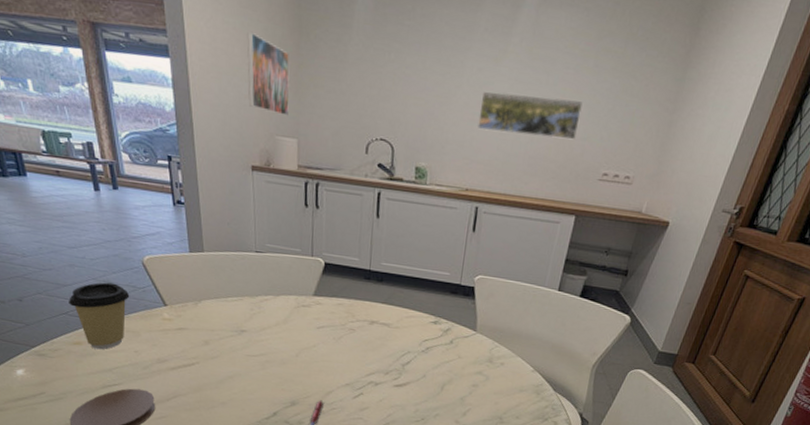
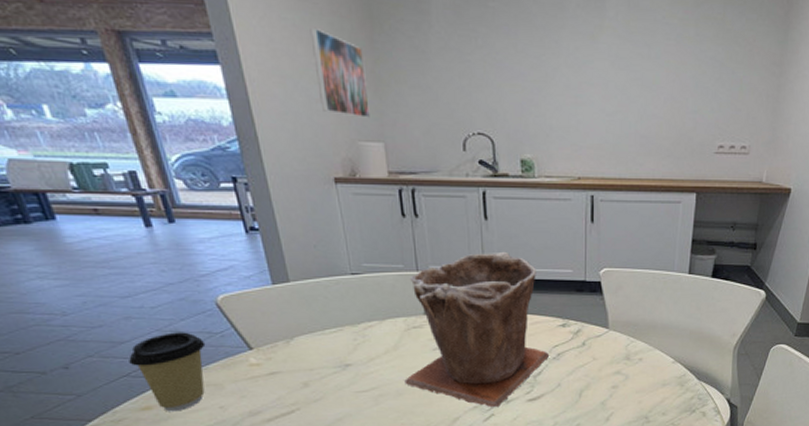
plant pot: none [289,246,419,388] -> present [404,251,549,408]
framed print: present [476,91,583,140] -> none [581,70,688,115]

